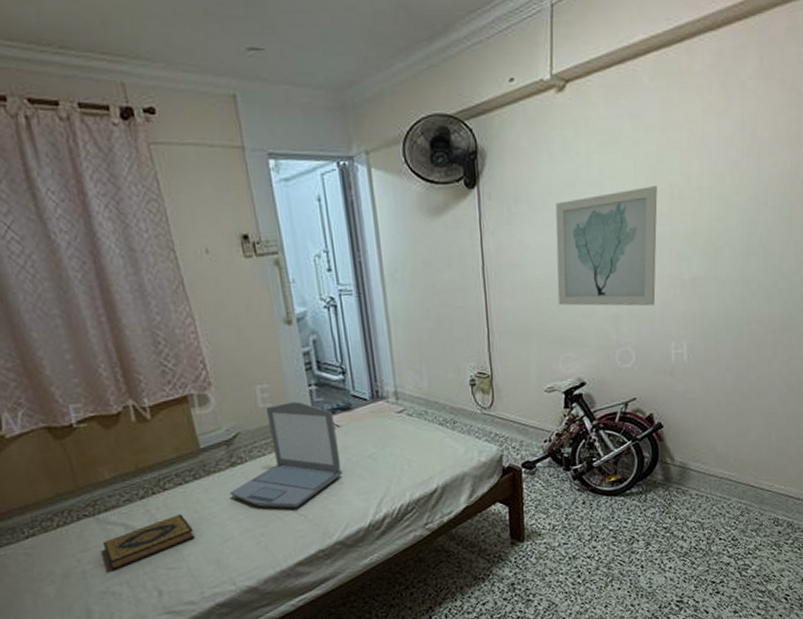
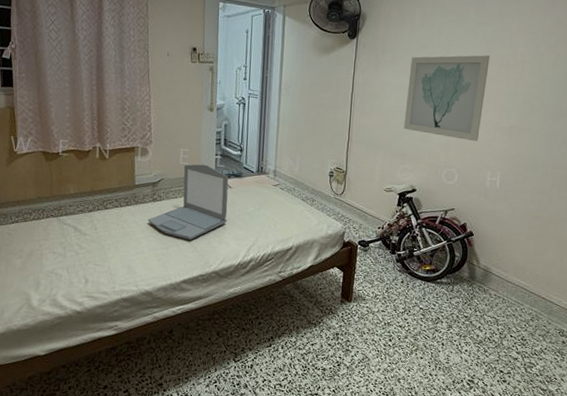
hardback book: present [103,514,194,571] -> none [58,228,118,258]

